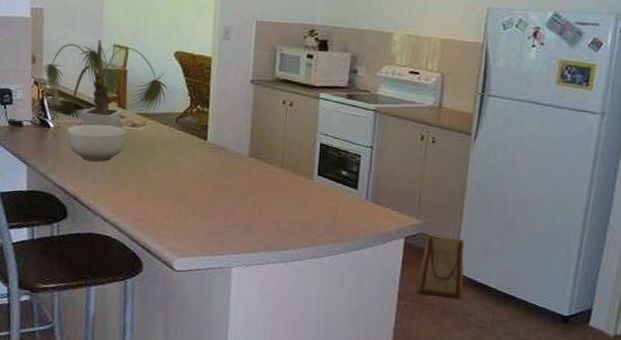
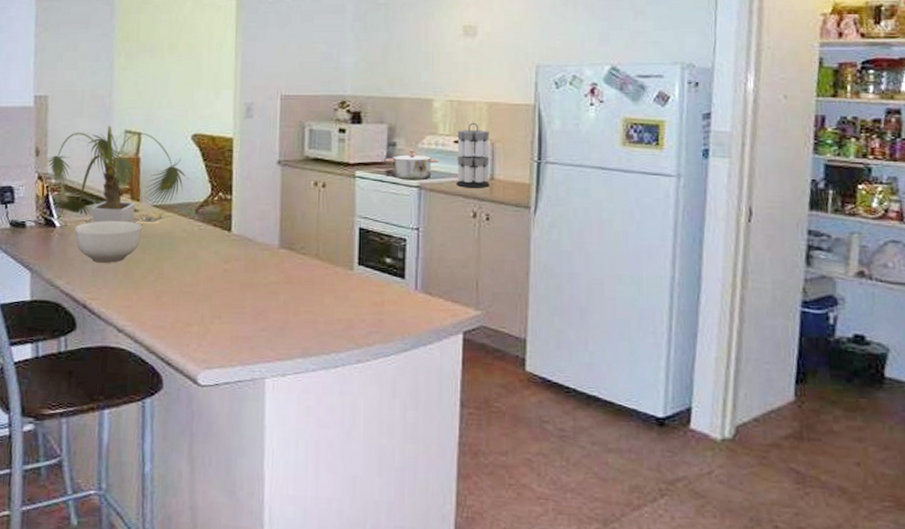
cooking pot: none [346,77,395,104] -> present [384,149,440,179]
spice rack: none [408,55,441,115] -> present [457,122,490,188]
shopping bag: present [416,235,464,300] -> none [480,329,536,404]

